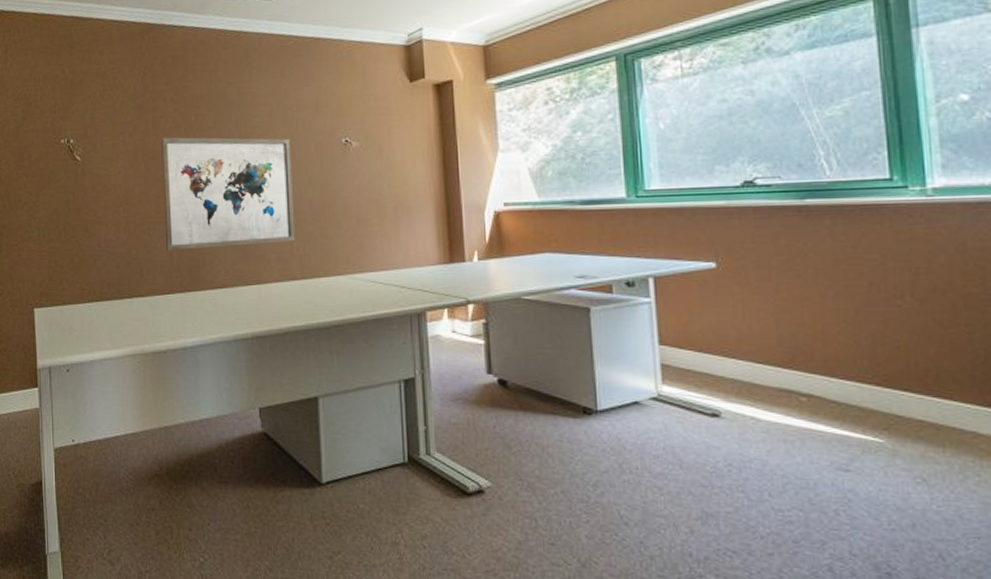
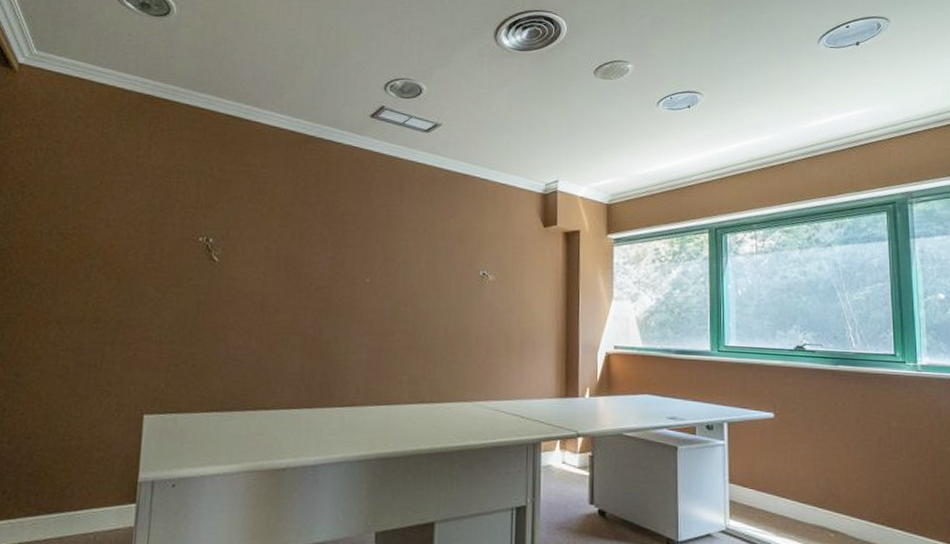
wall art: present [161,137,295,250] -> none [299,248,433,365]

